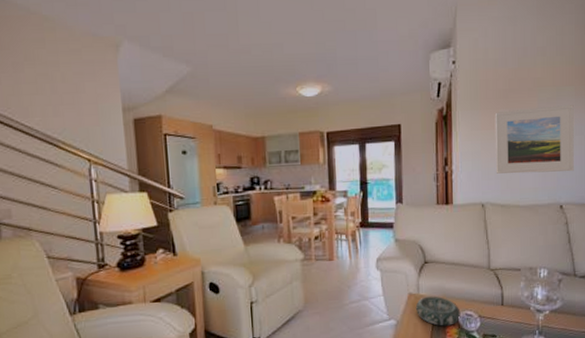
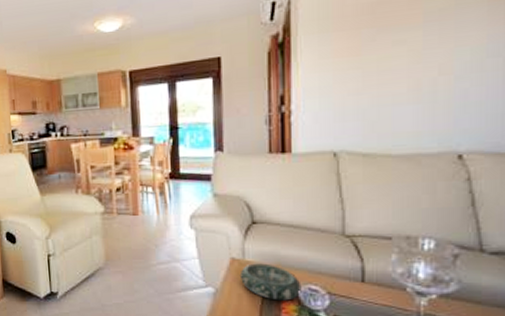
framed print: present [494,105,574,174] -> none [354,15,485,114]

